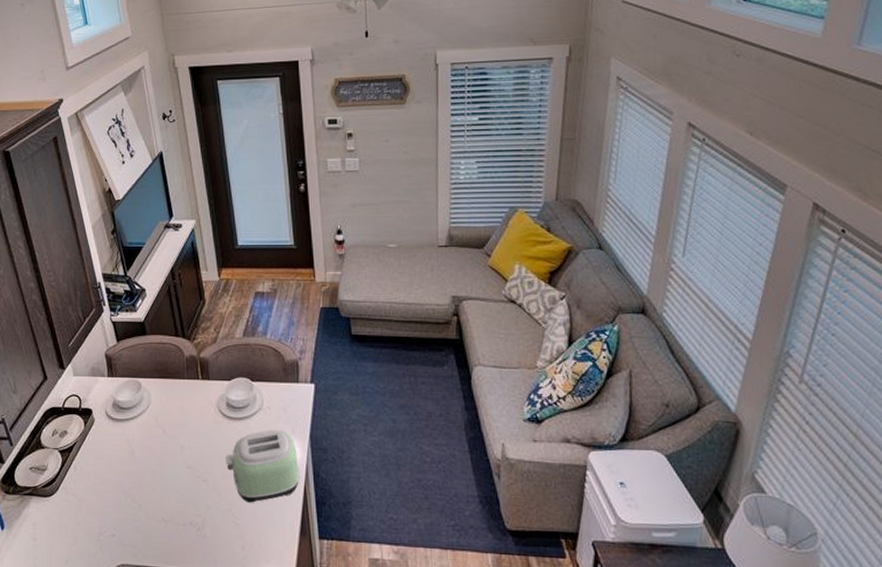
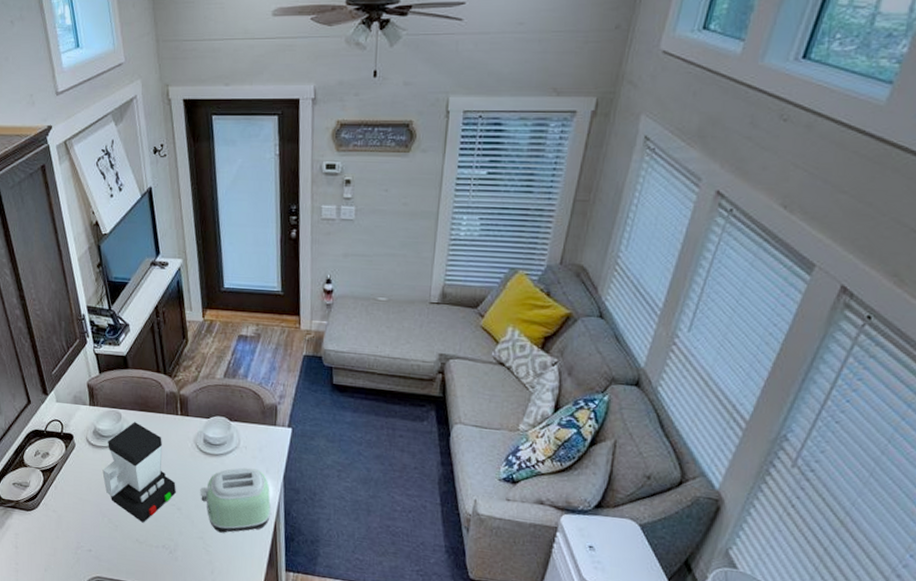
coffee maker: none [123,390,201,499] -> present [102,422,176,523]

